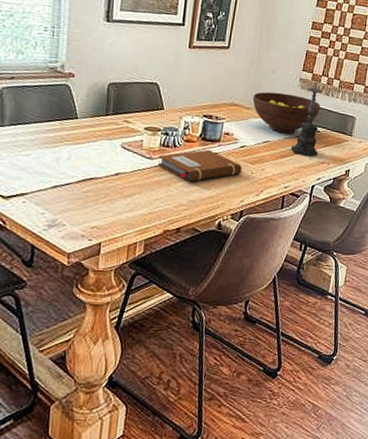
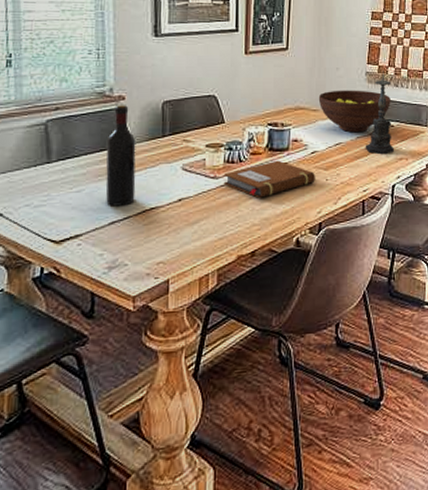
wine bottle: none [50,81,82,173] -> present [105,105,136,206]

